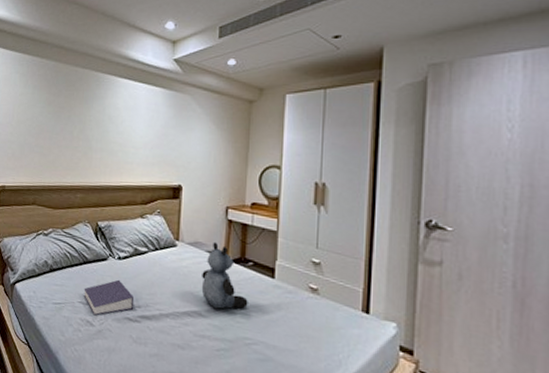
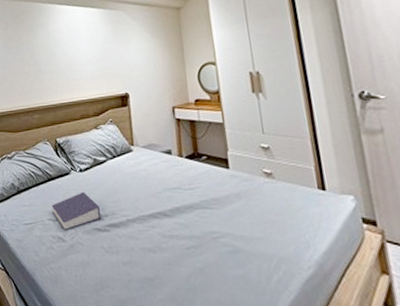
teddy bear: present [201,242,248,309] -> none [160,141,209,207]

